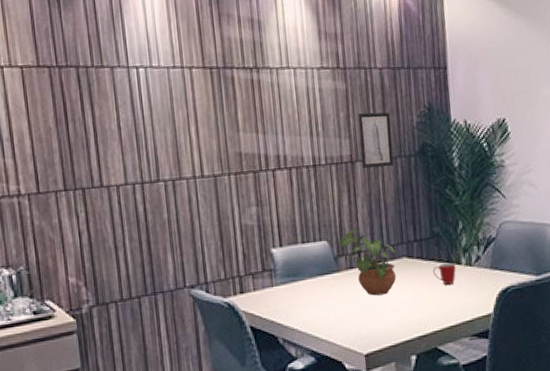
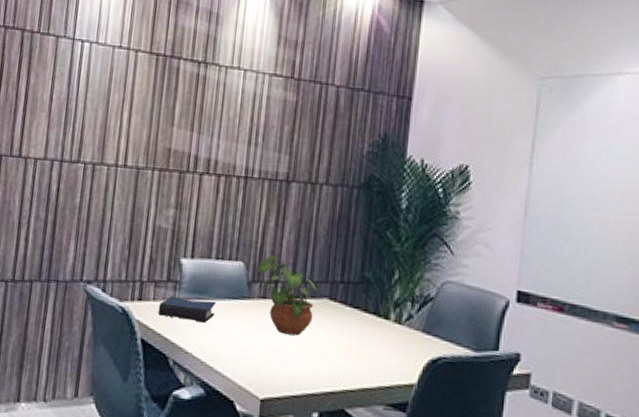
hardback book: none [259,280,311,303] -> present [158,296,216,323]
wall art: present [358,112,394,169] -> none [298,130,340,194]
mug: present [432,263,456,285] -> none [355,315,382,340]

